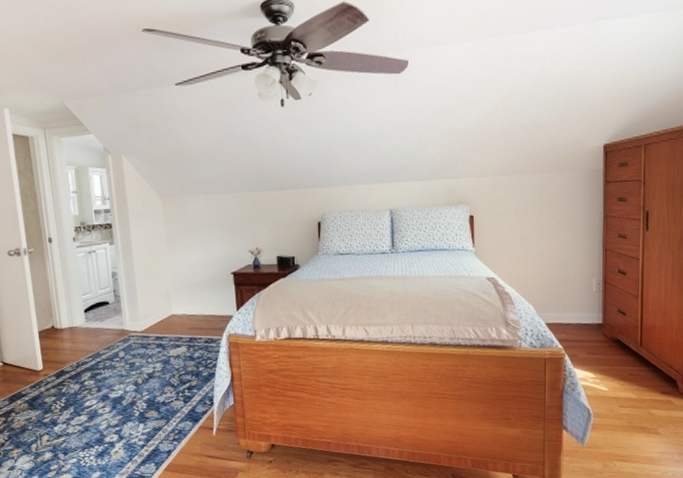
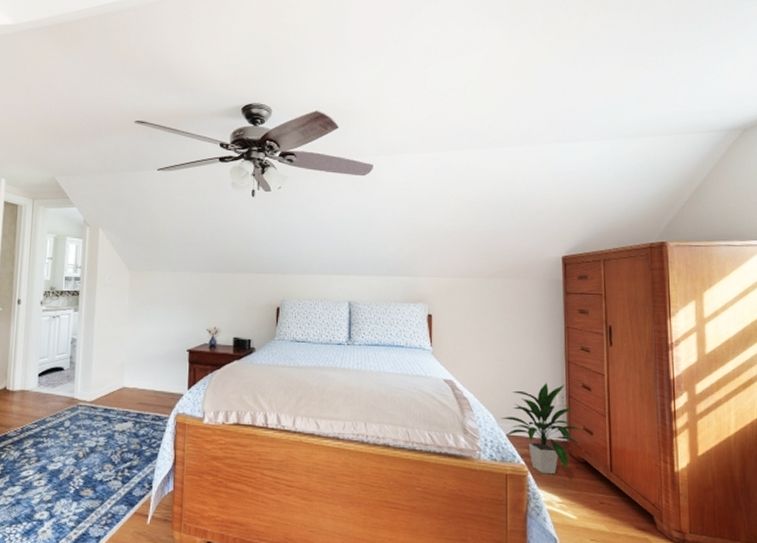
indoor plant: none [540,271,617,355] -> present [500,382,582,475]

